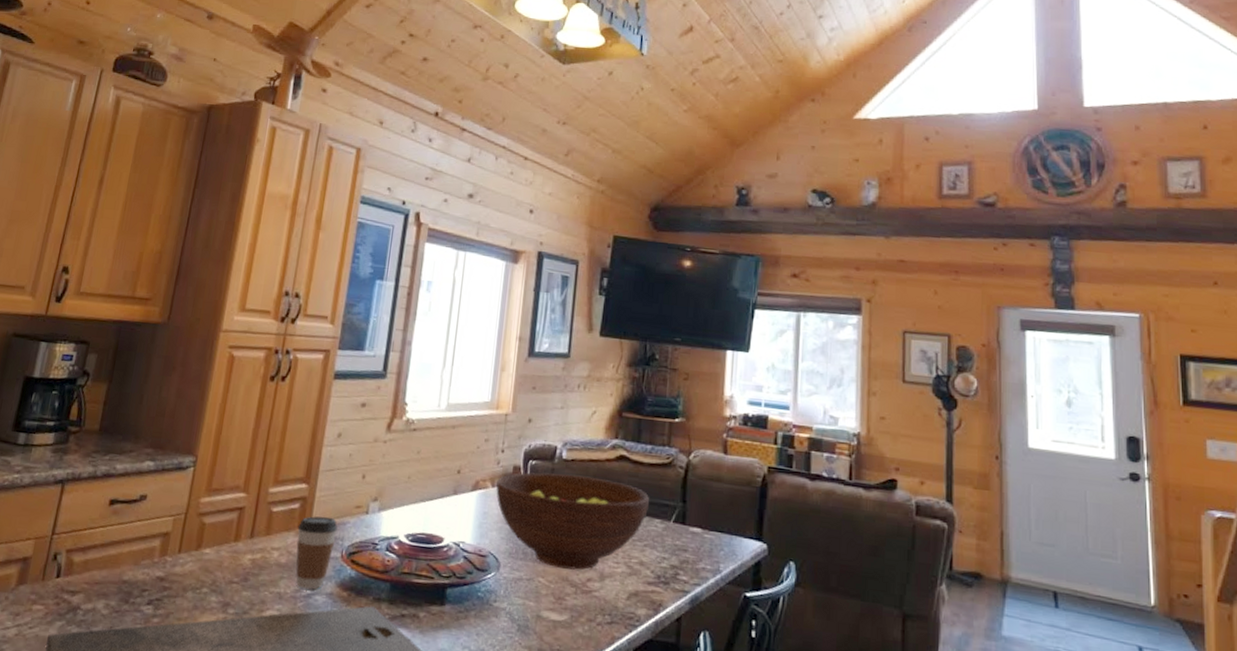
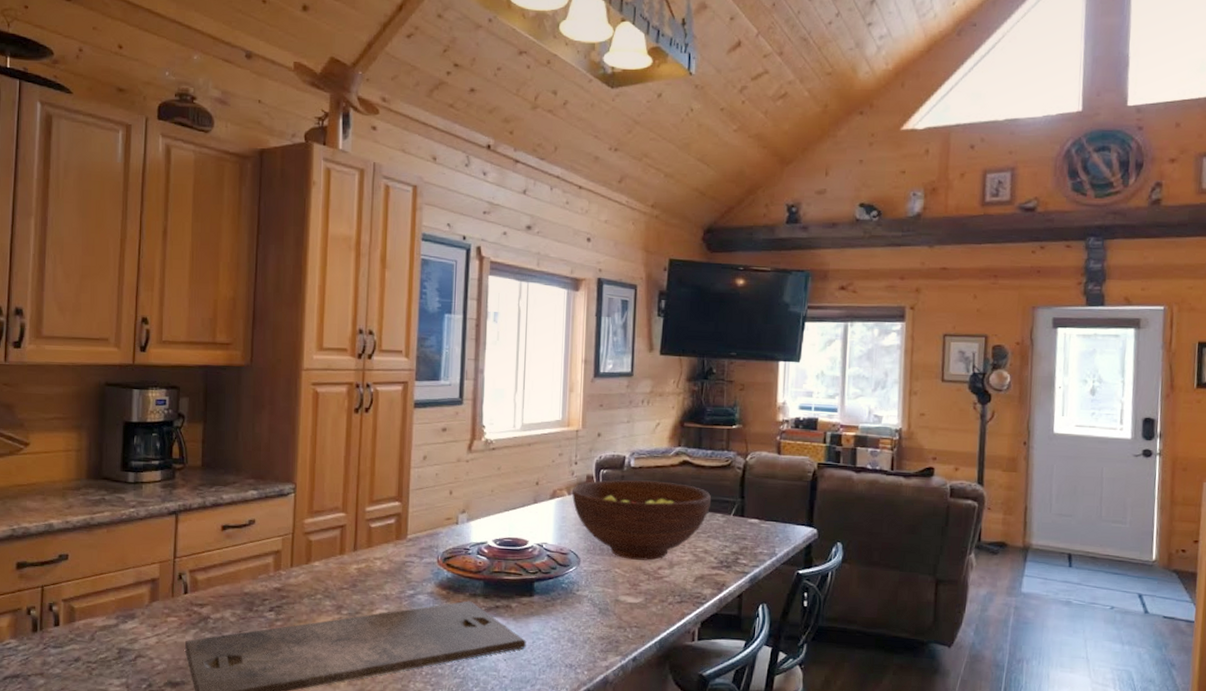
coffee cup: present [296,516,337,590] -> none [395,528,431,591]

